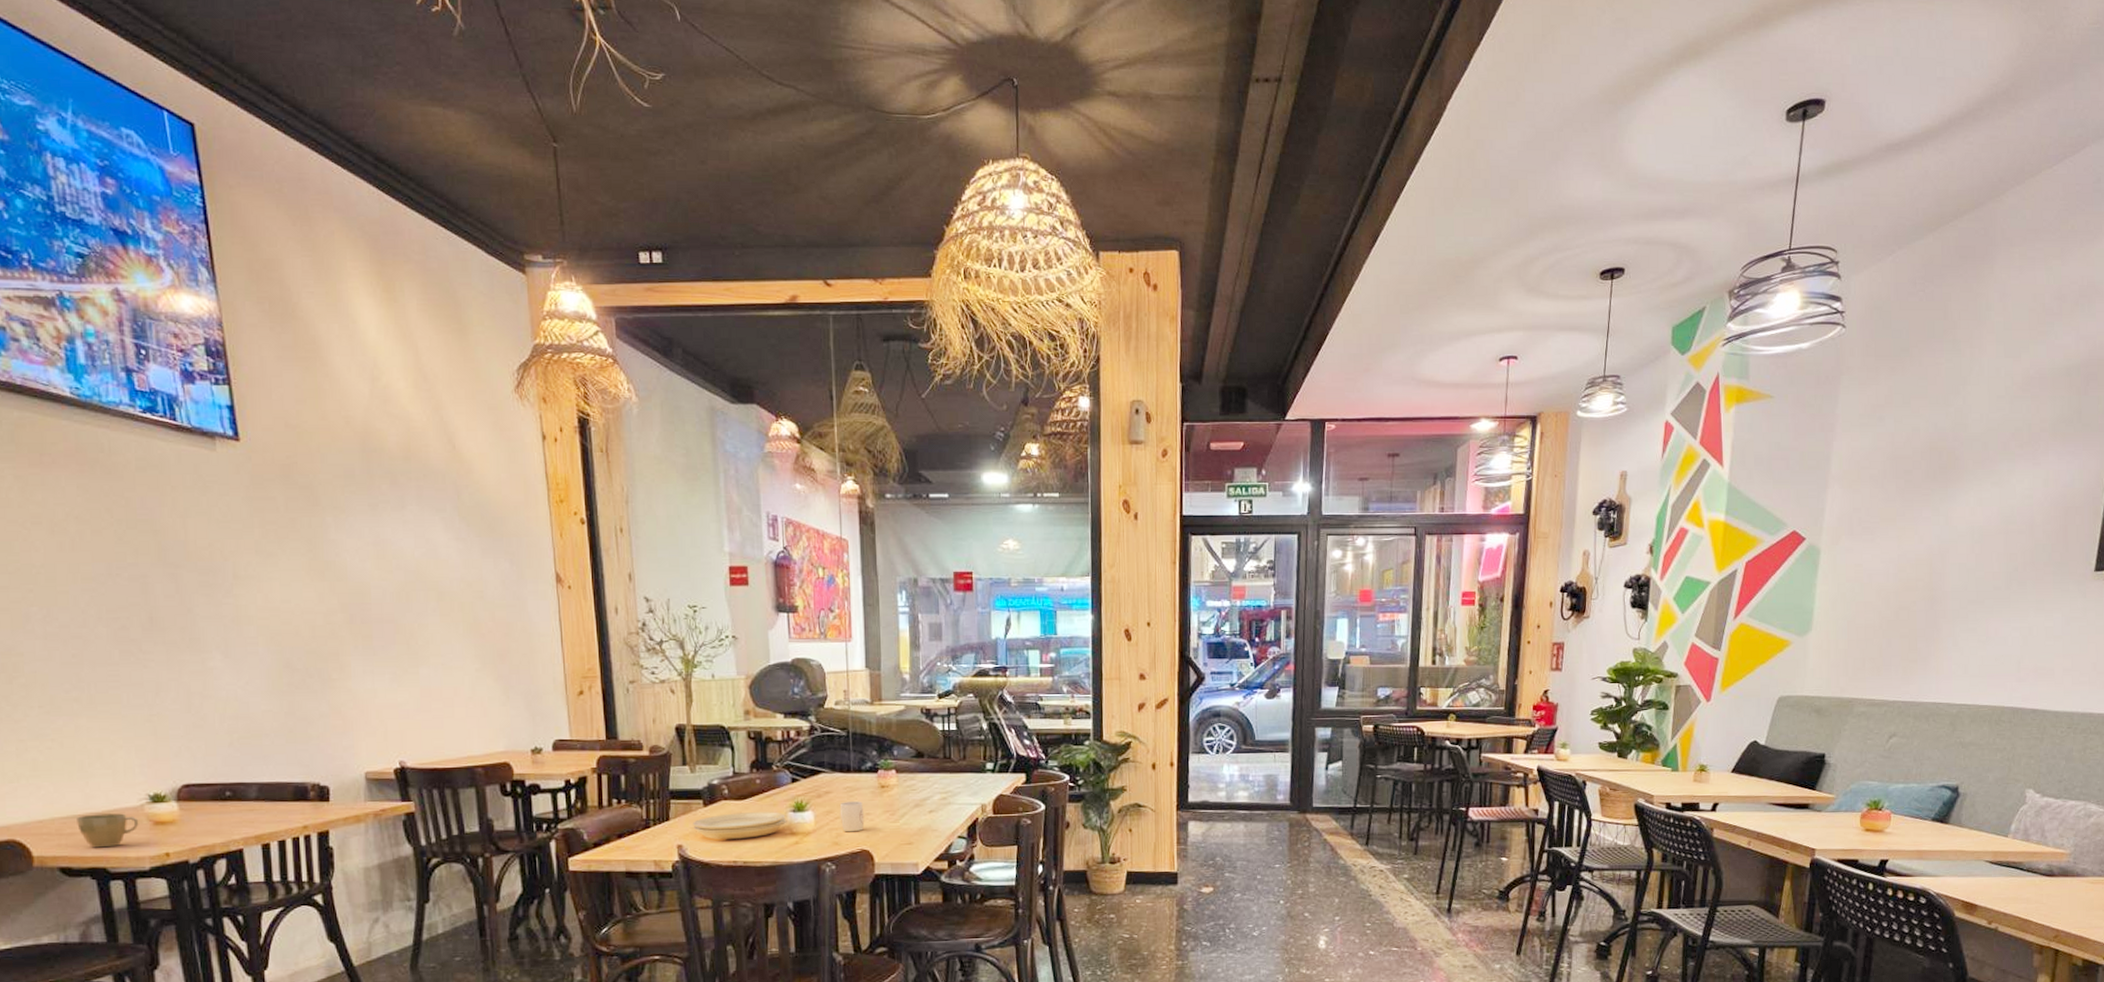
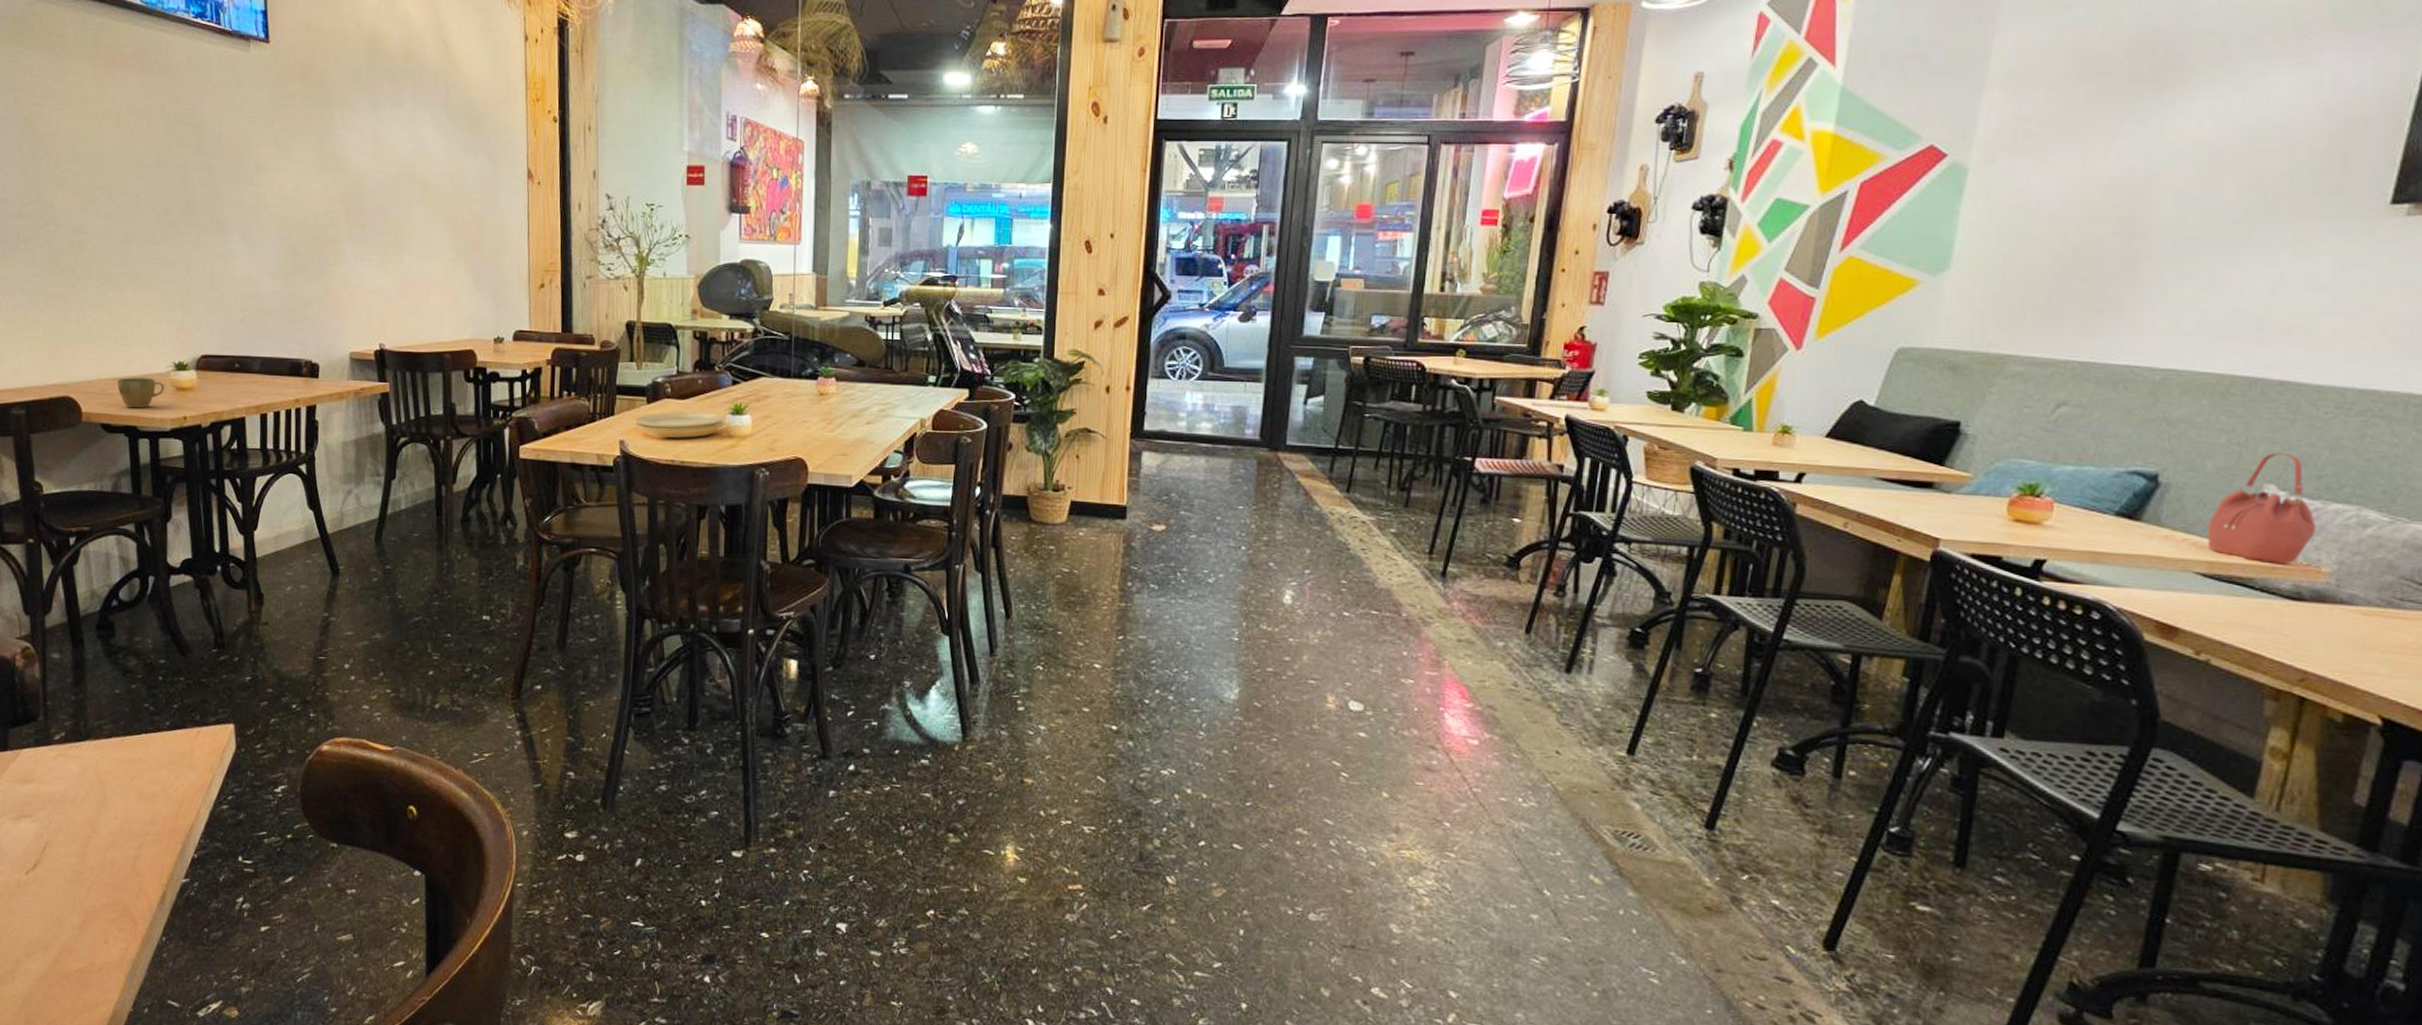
mug: present [839,801,865,832] -> none [777,407,801,439]
handbag: none [1992,764,2059,849] -> present [2207,452,2316,564]

